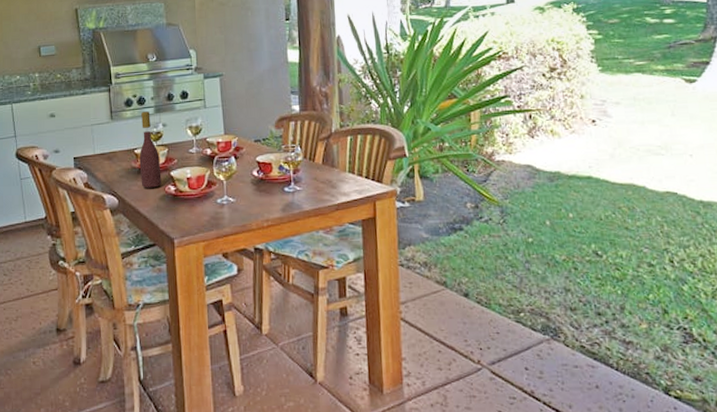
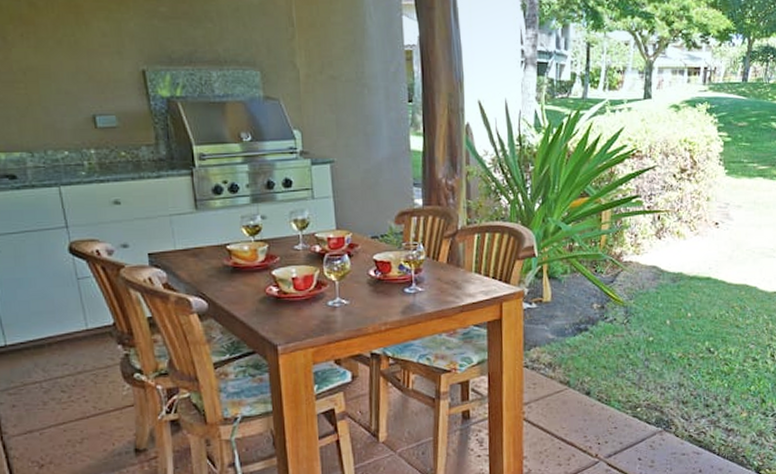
wine bottle: present [139,111,162,188] -> none [232,201,261,289]

